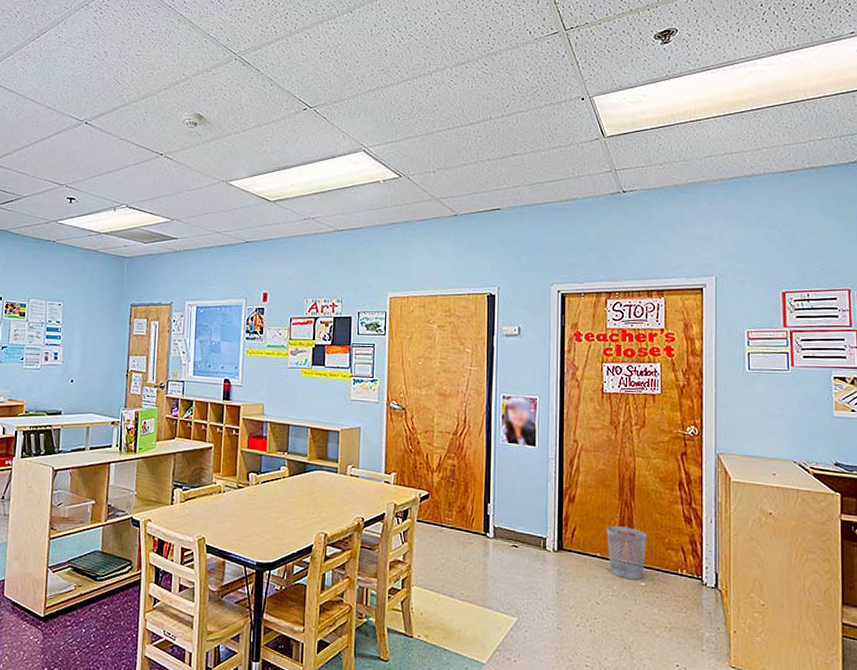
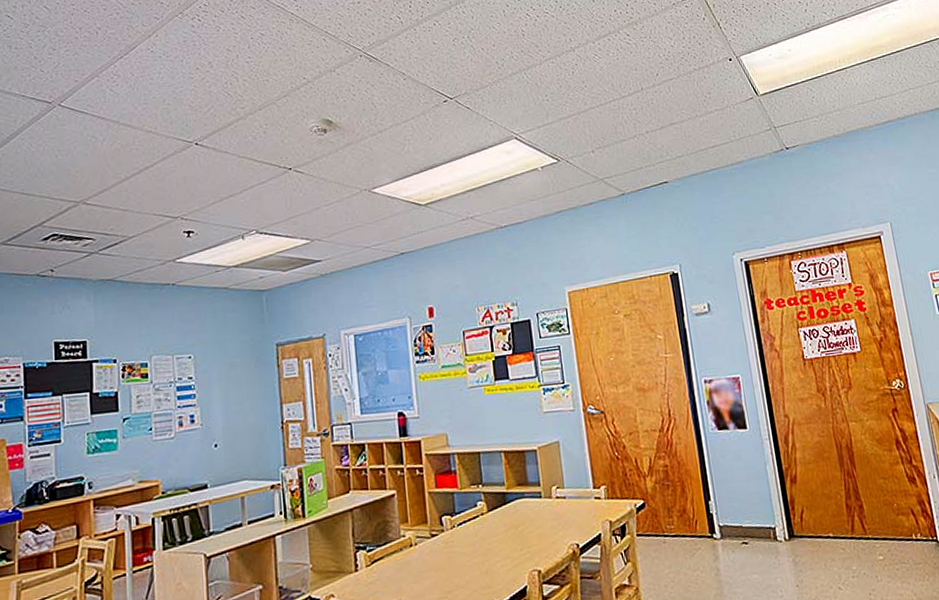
wastebasket: present [606,526,647,580] -> none [834,498,880,556]

